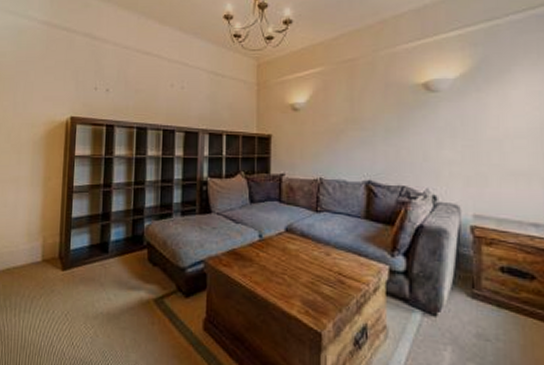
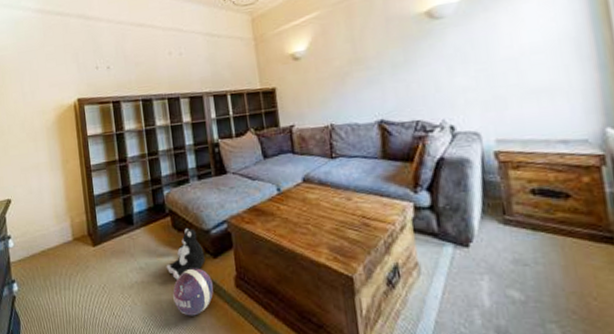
plush toy: none [135,262,177,316] -> present [166,227,205,280]
ball: none [137,305,181,356] -> present [172,268,214,316]

